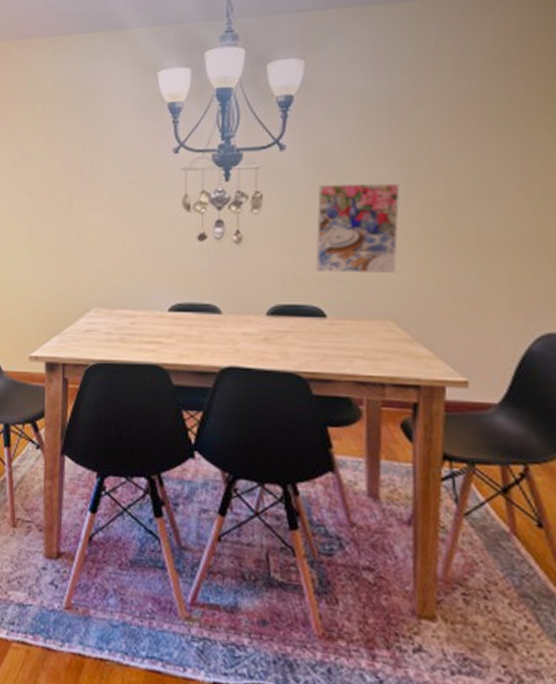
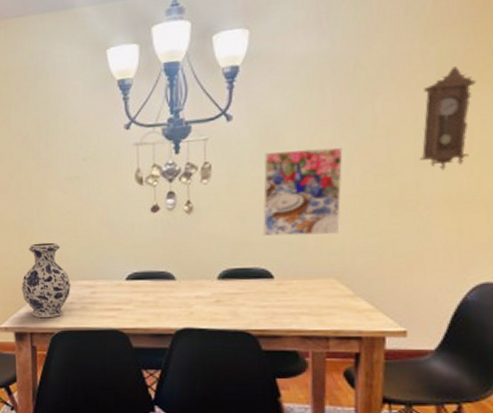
vase: none [55,267,109,348] -> present [21,242,71,317]
pendulum clock: none [479,108,538,213] -> present [419,66,477,171]

